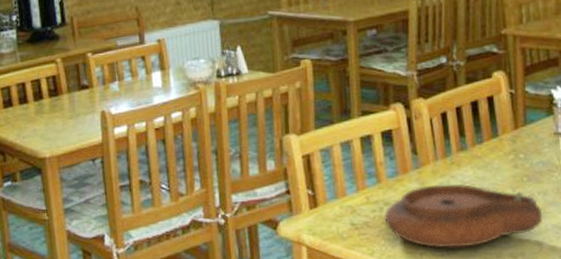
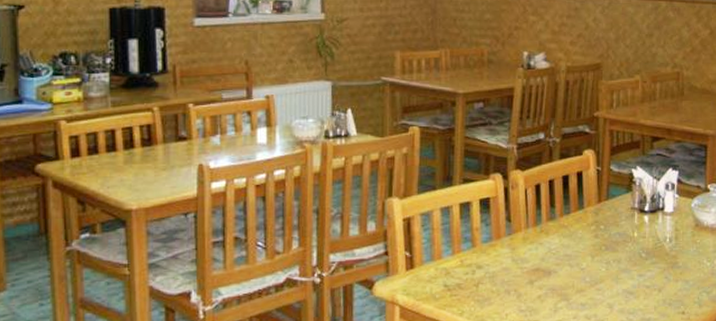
plate: present [384,183,543,248] -> none [476,250,616,310]

